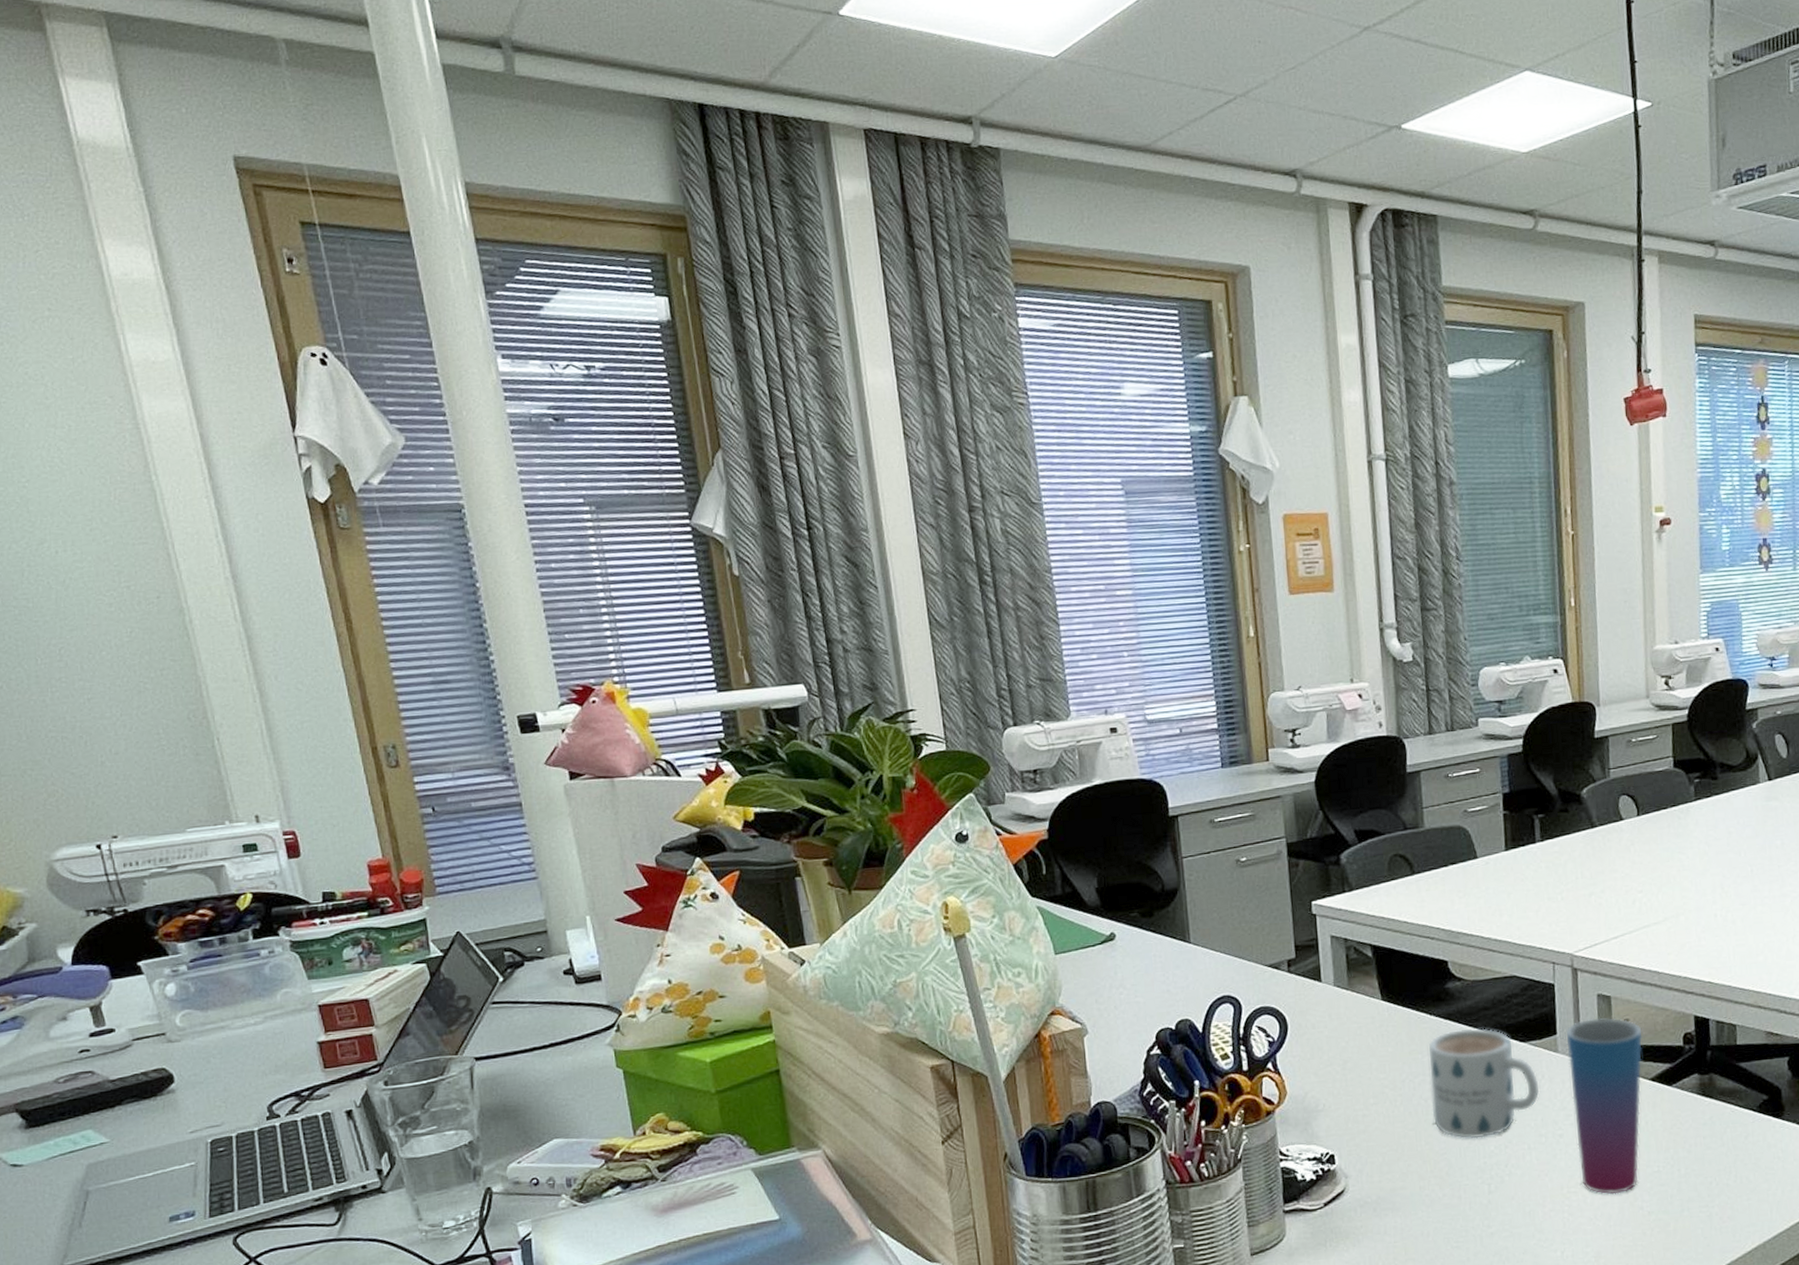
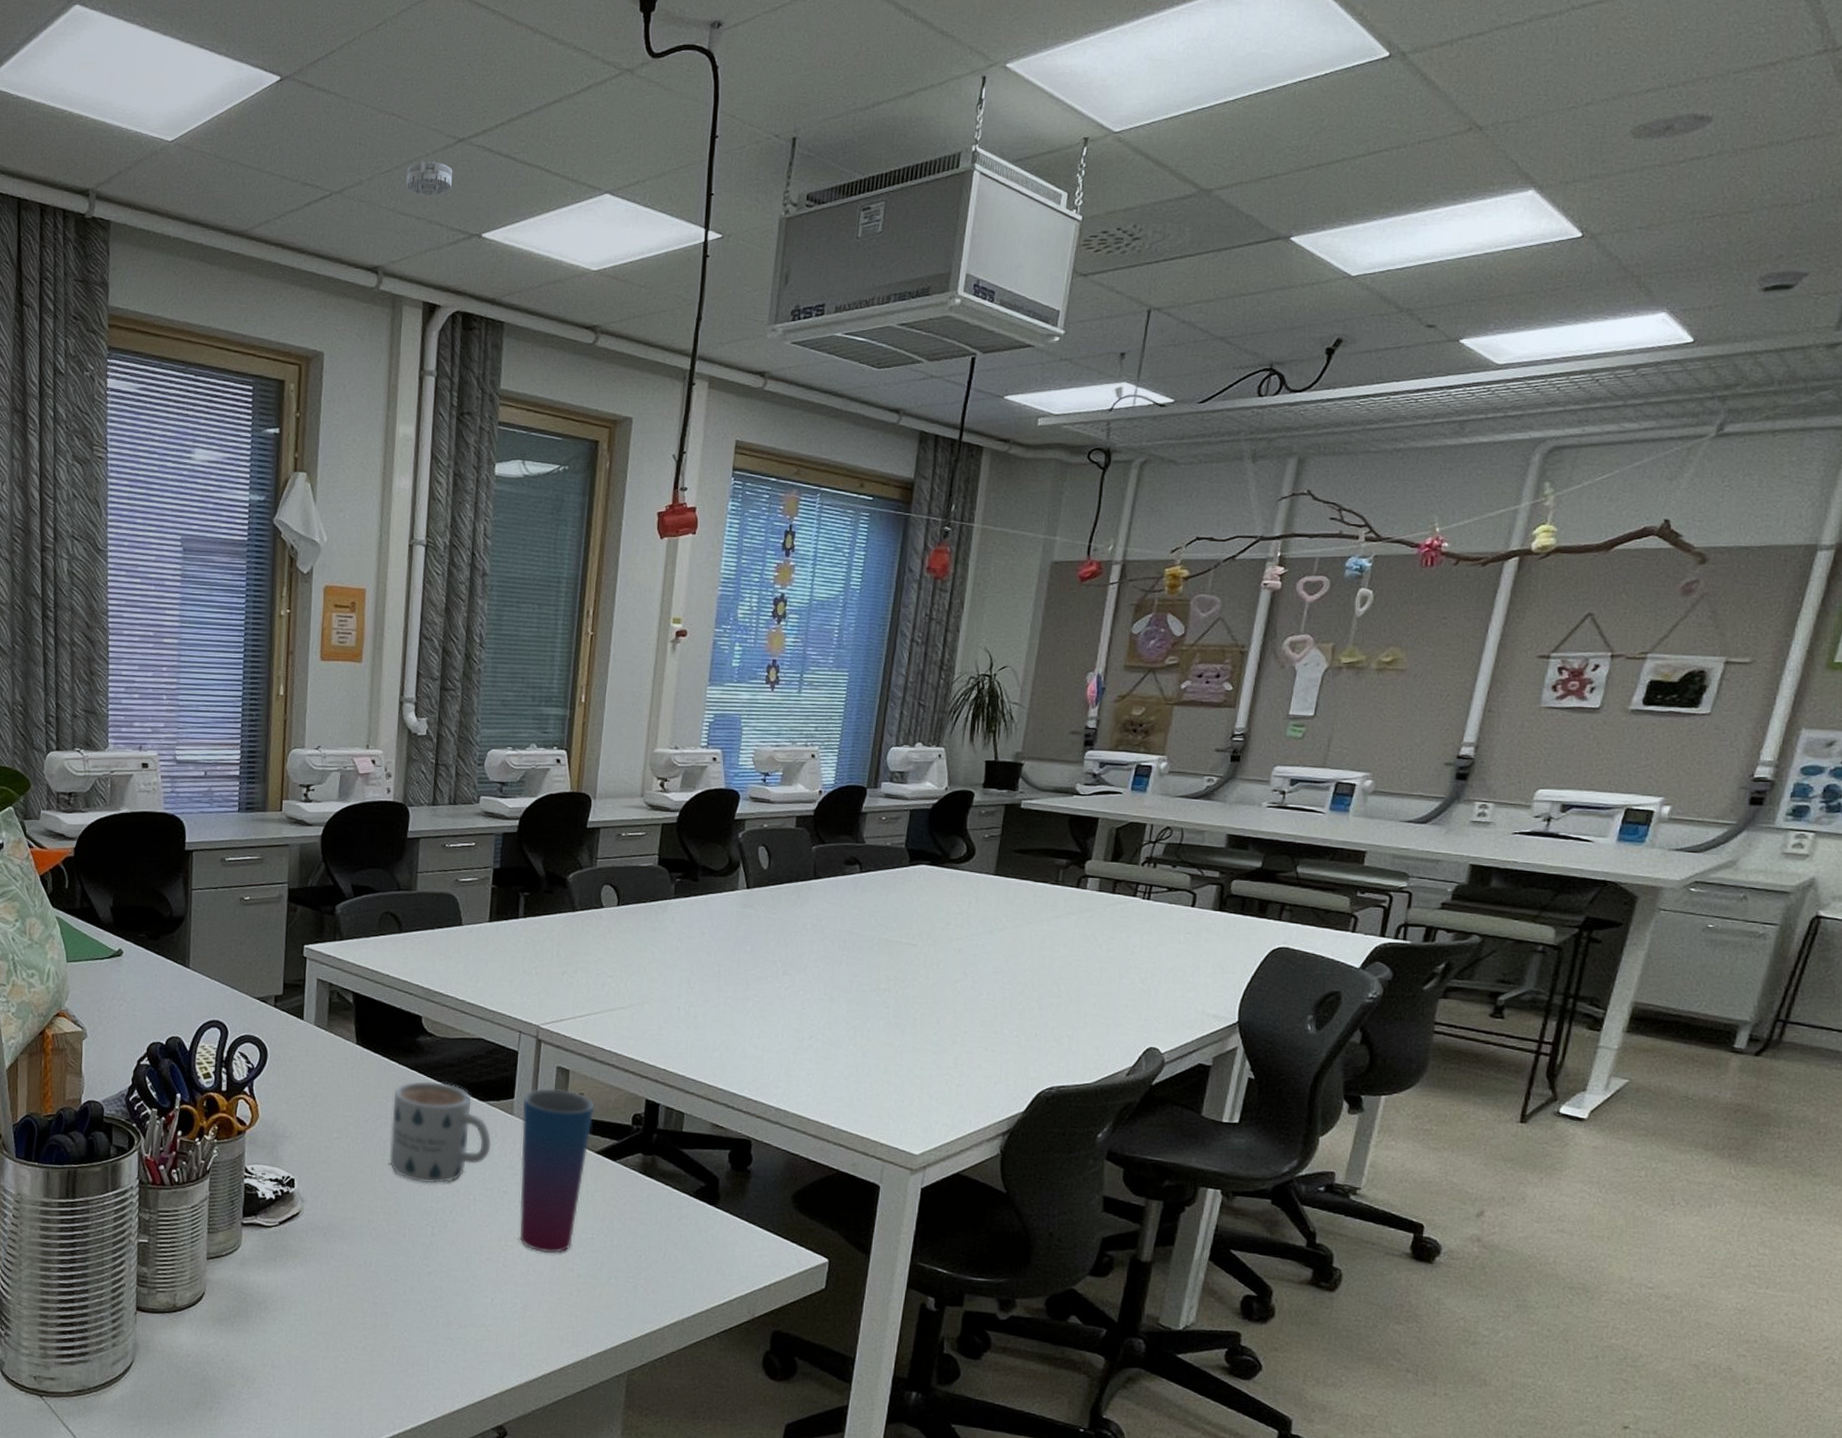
smoke detector: none [1313,53,1363,91] -> present [406,161,453,196]

